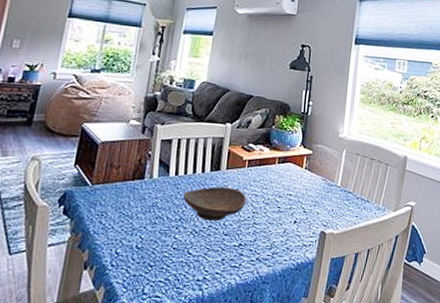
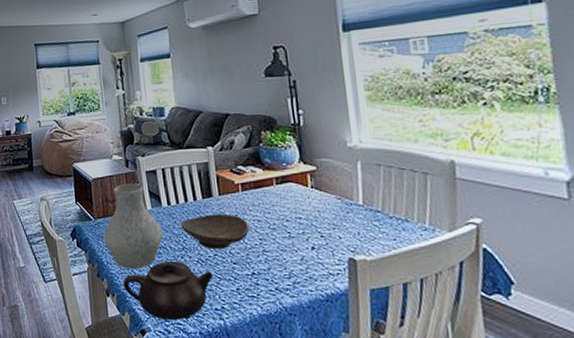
vase: none [96,149,163,239] -> present [103,182,163,269]
teapot: none [105,231,203,294] -> present [122,260,214,321]

